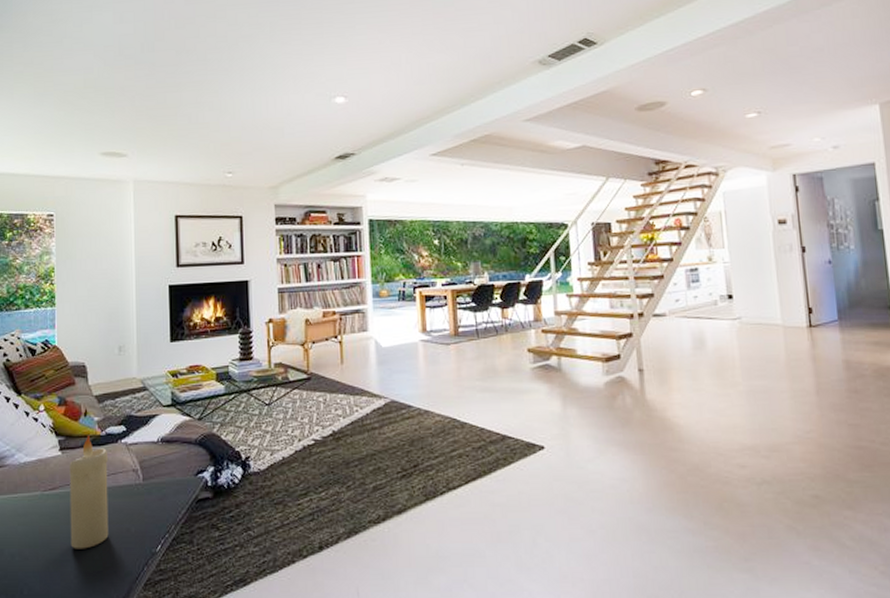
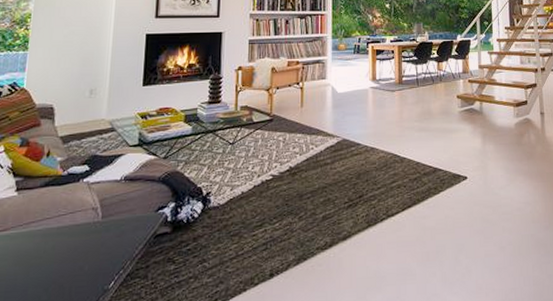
candle: present [69,435,109,549] -> none [16,175,68,291]

